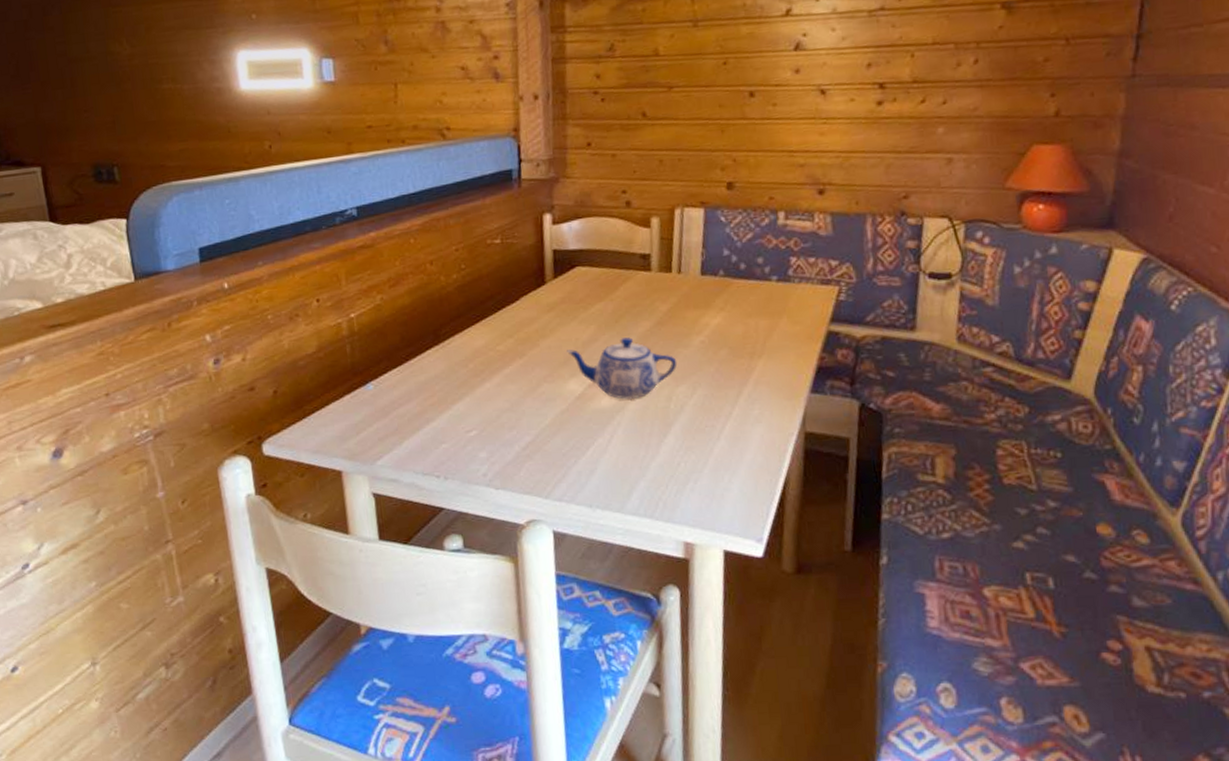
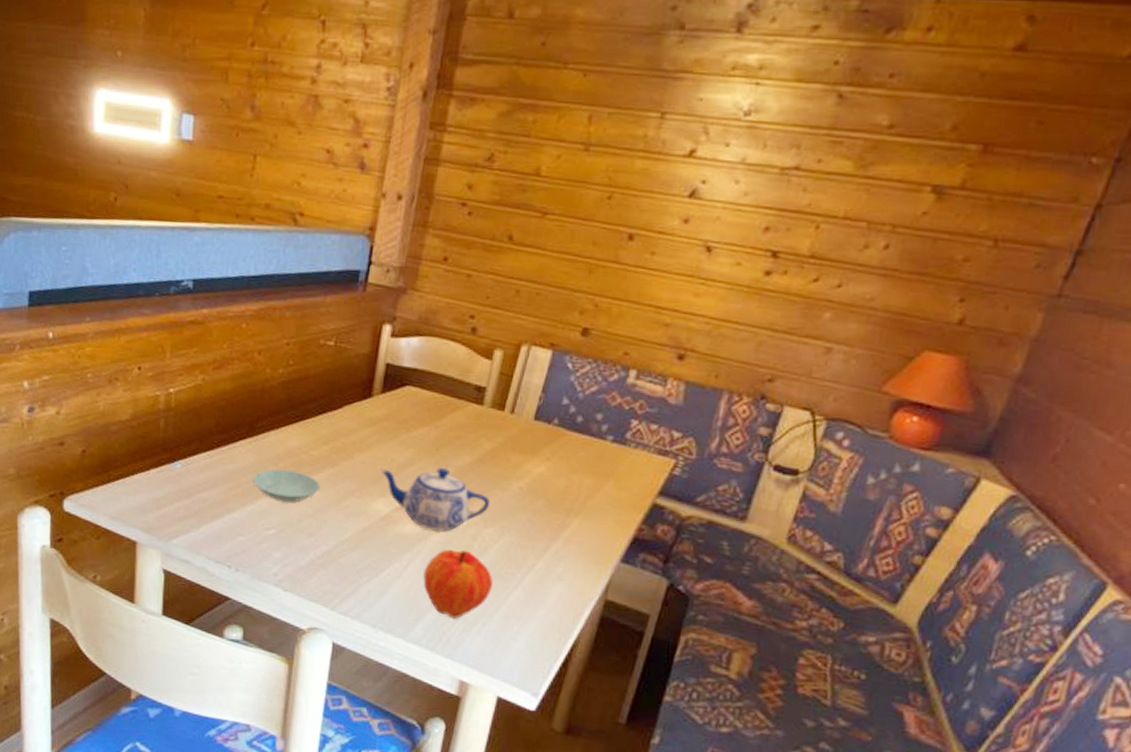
saucer: none [446,369,512,401] -> present [253,469,320,502]
fruit: none [627,411,696,483] -> present [423,549,493,620]

